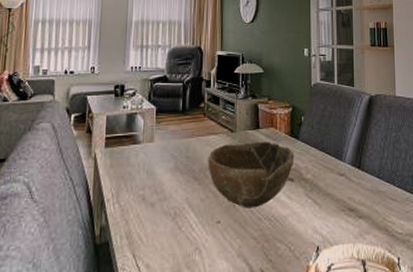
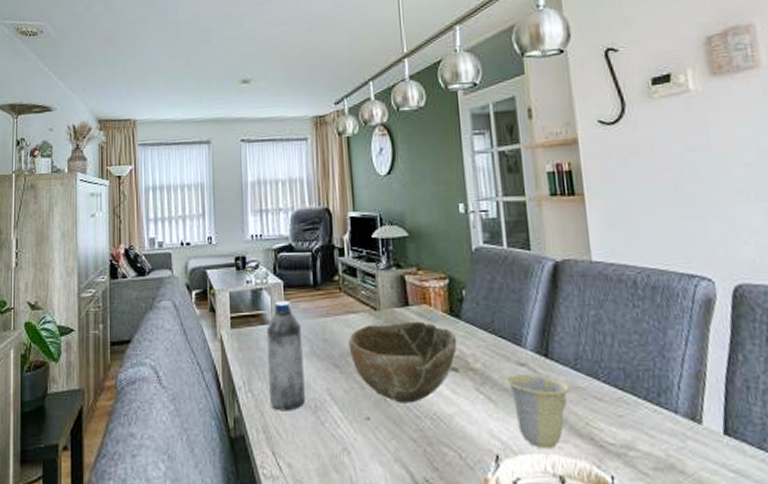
water bottle: none [135,123,169,219] -> present [266,300,305,411]
cup: none [328,182,374,240] -> present [505,375,570,449]

